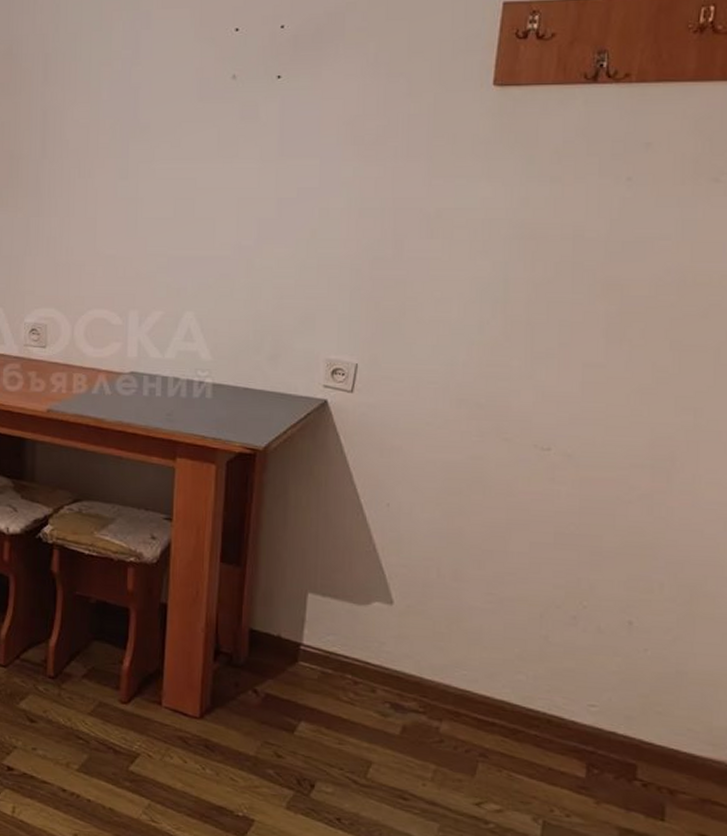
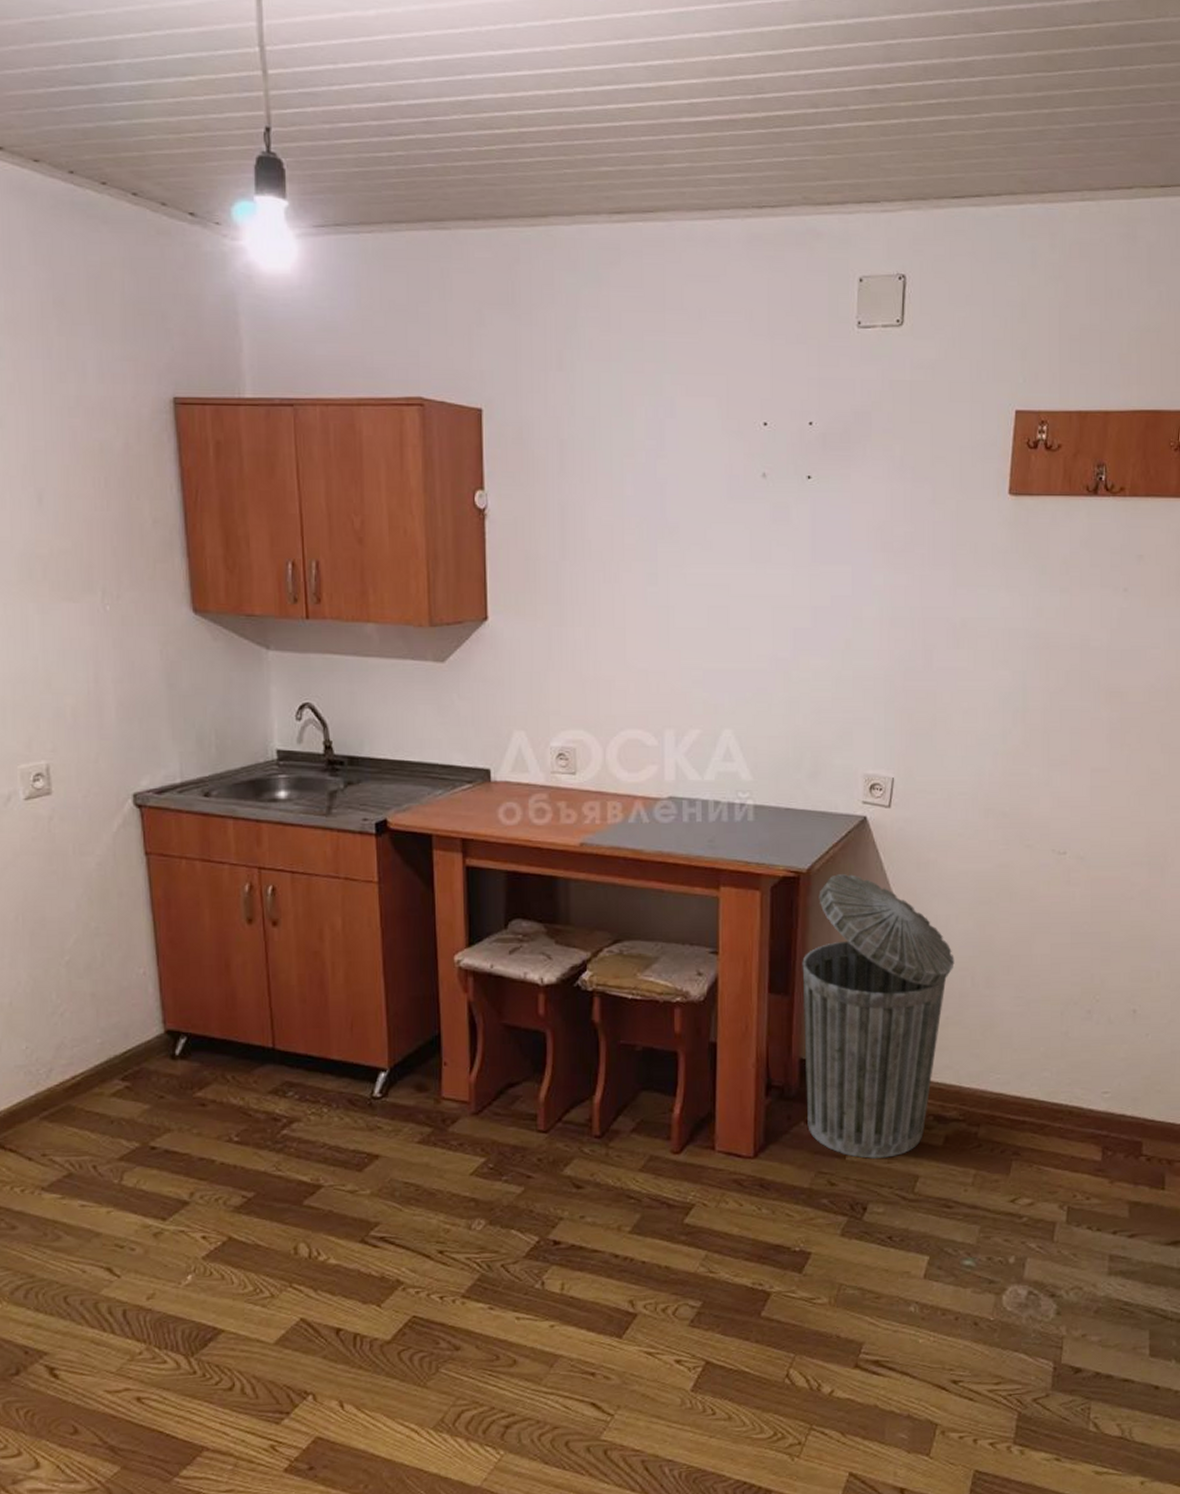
trash can: none [255,454,419,739] -> present [802,874,955,1159]

